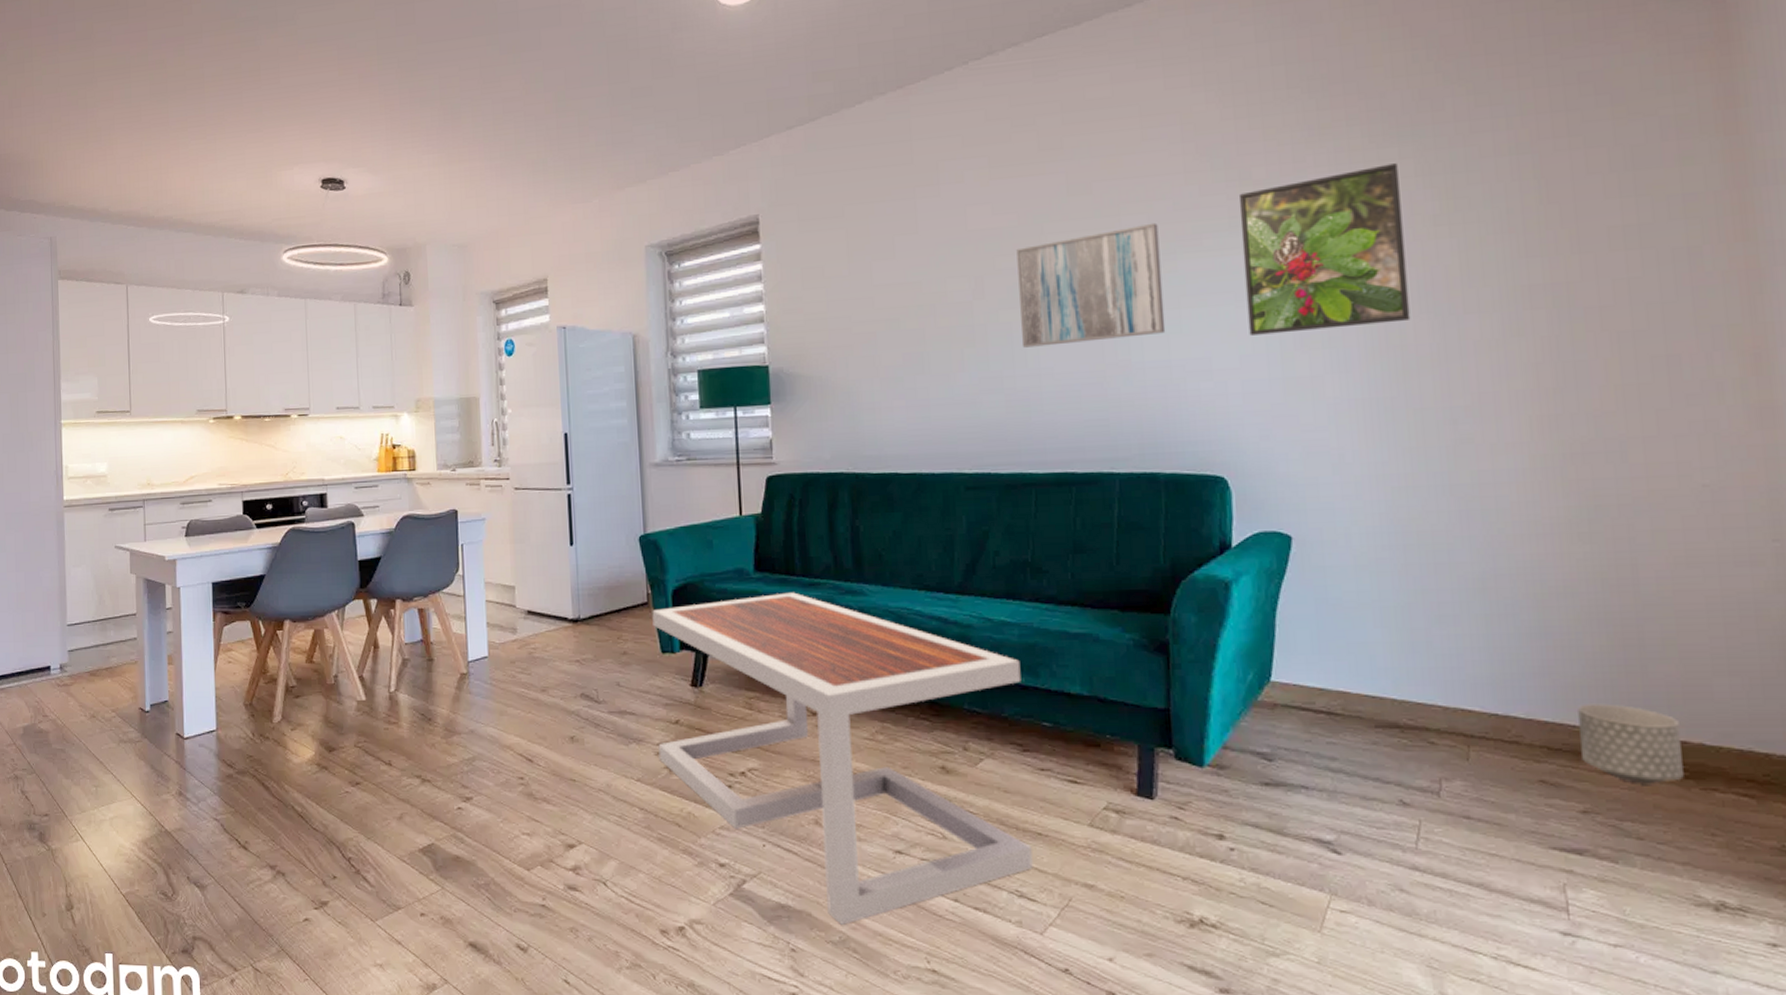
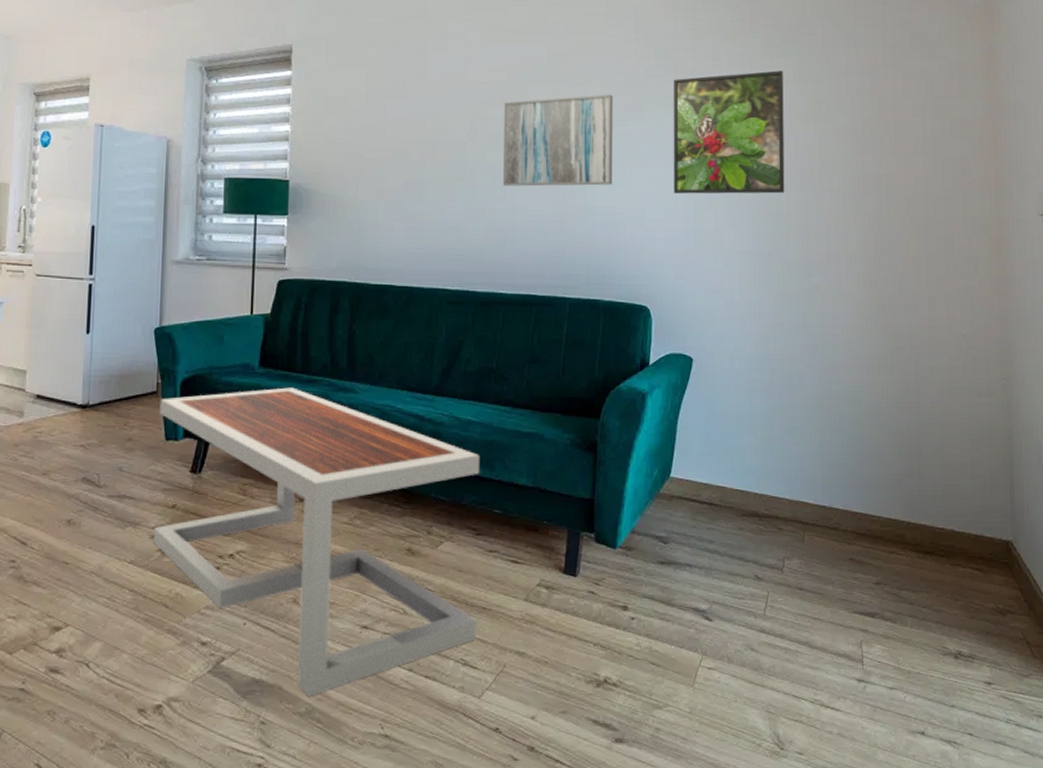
planter: present [1578,703,1684,783] -> none [877,498,941,560]

